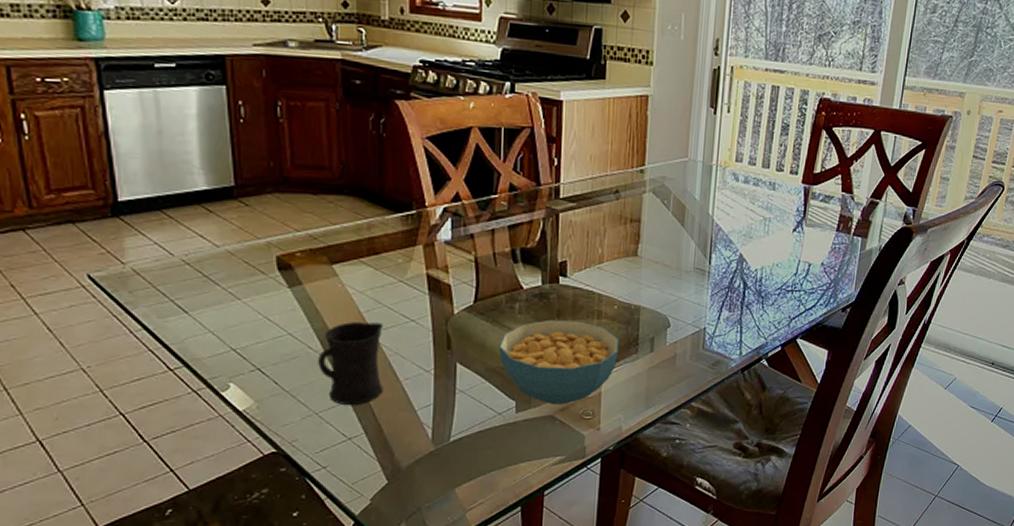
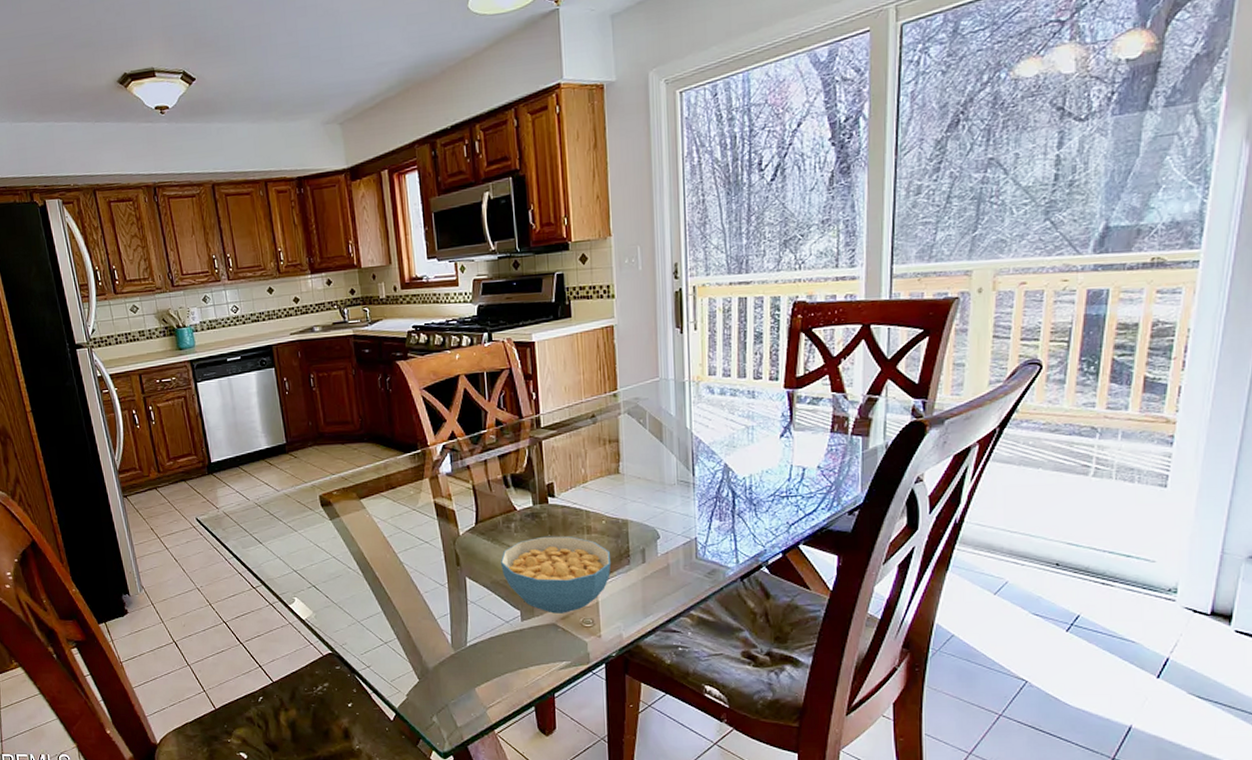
mug: present [318,322,383,405] -> none [356,545,408,614]

